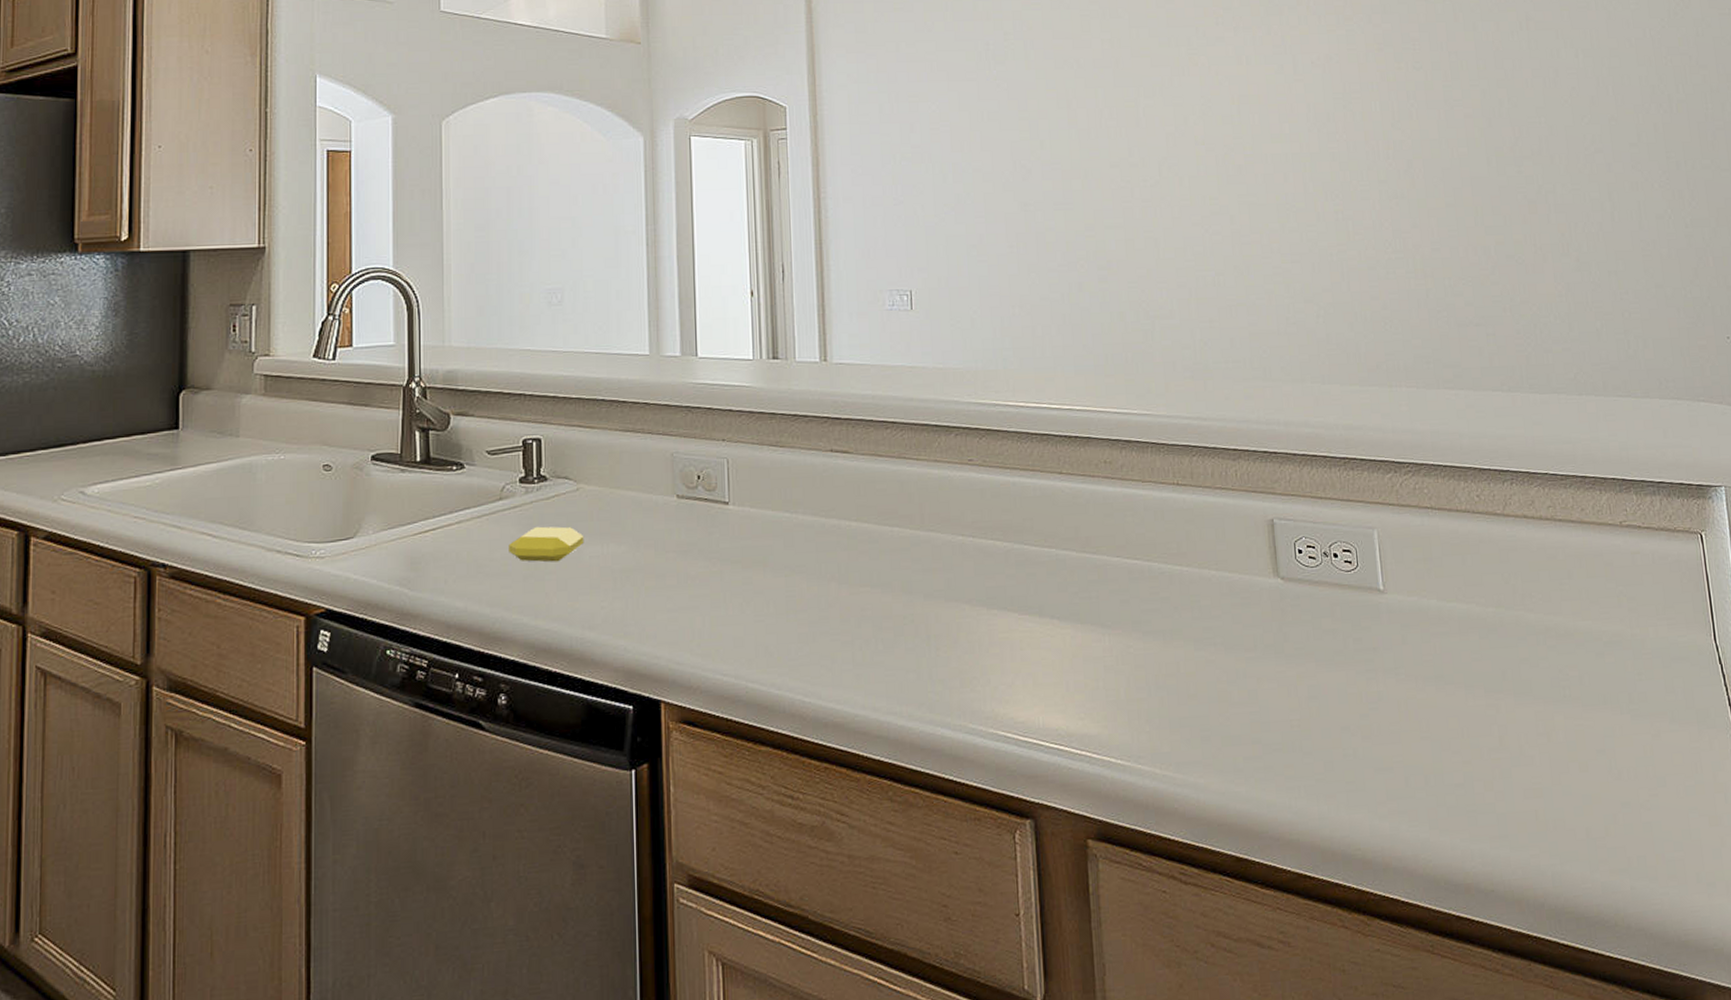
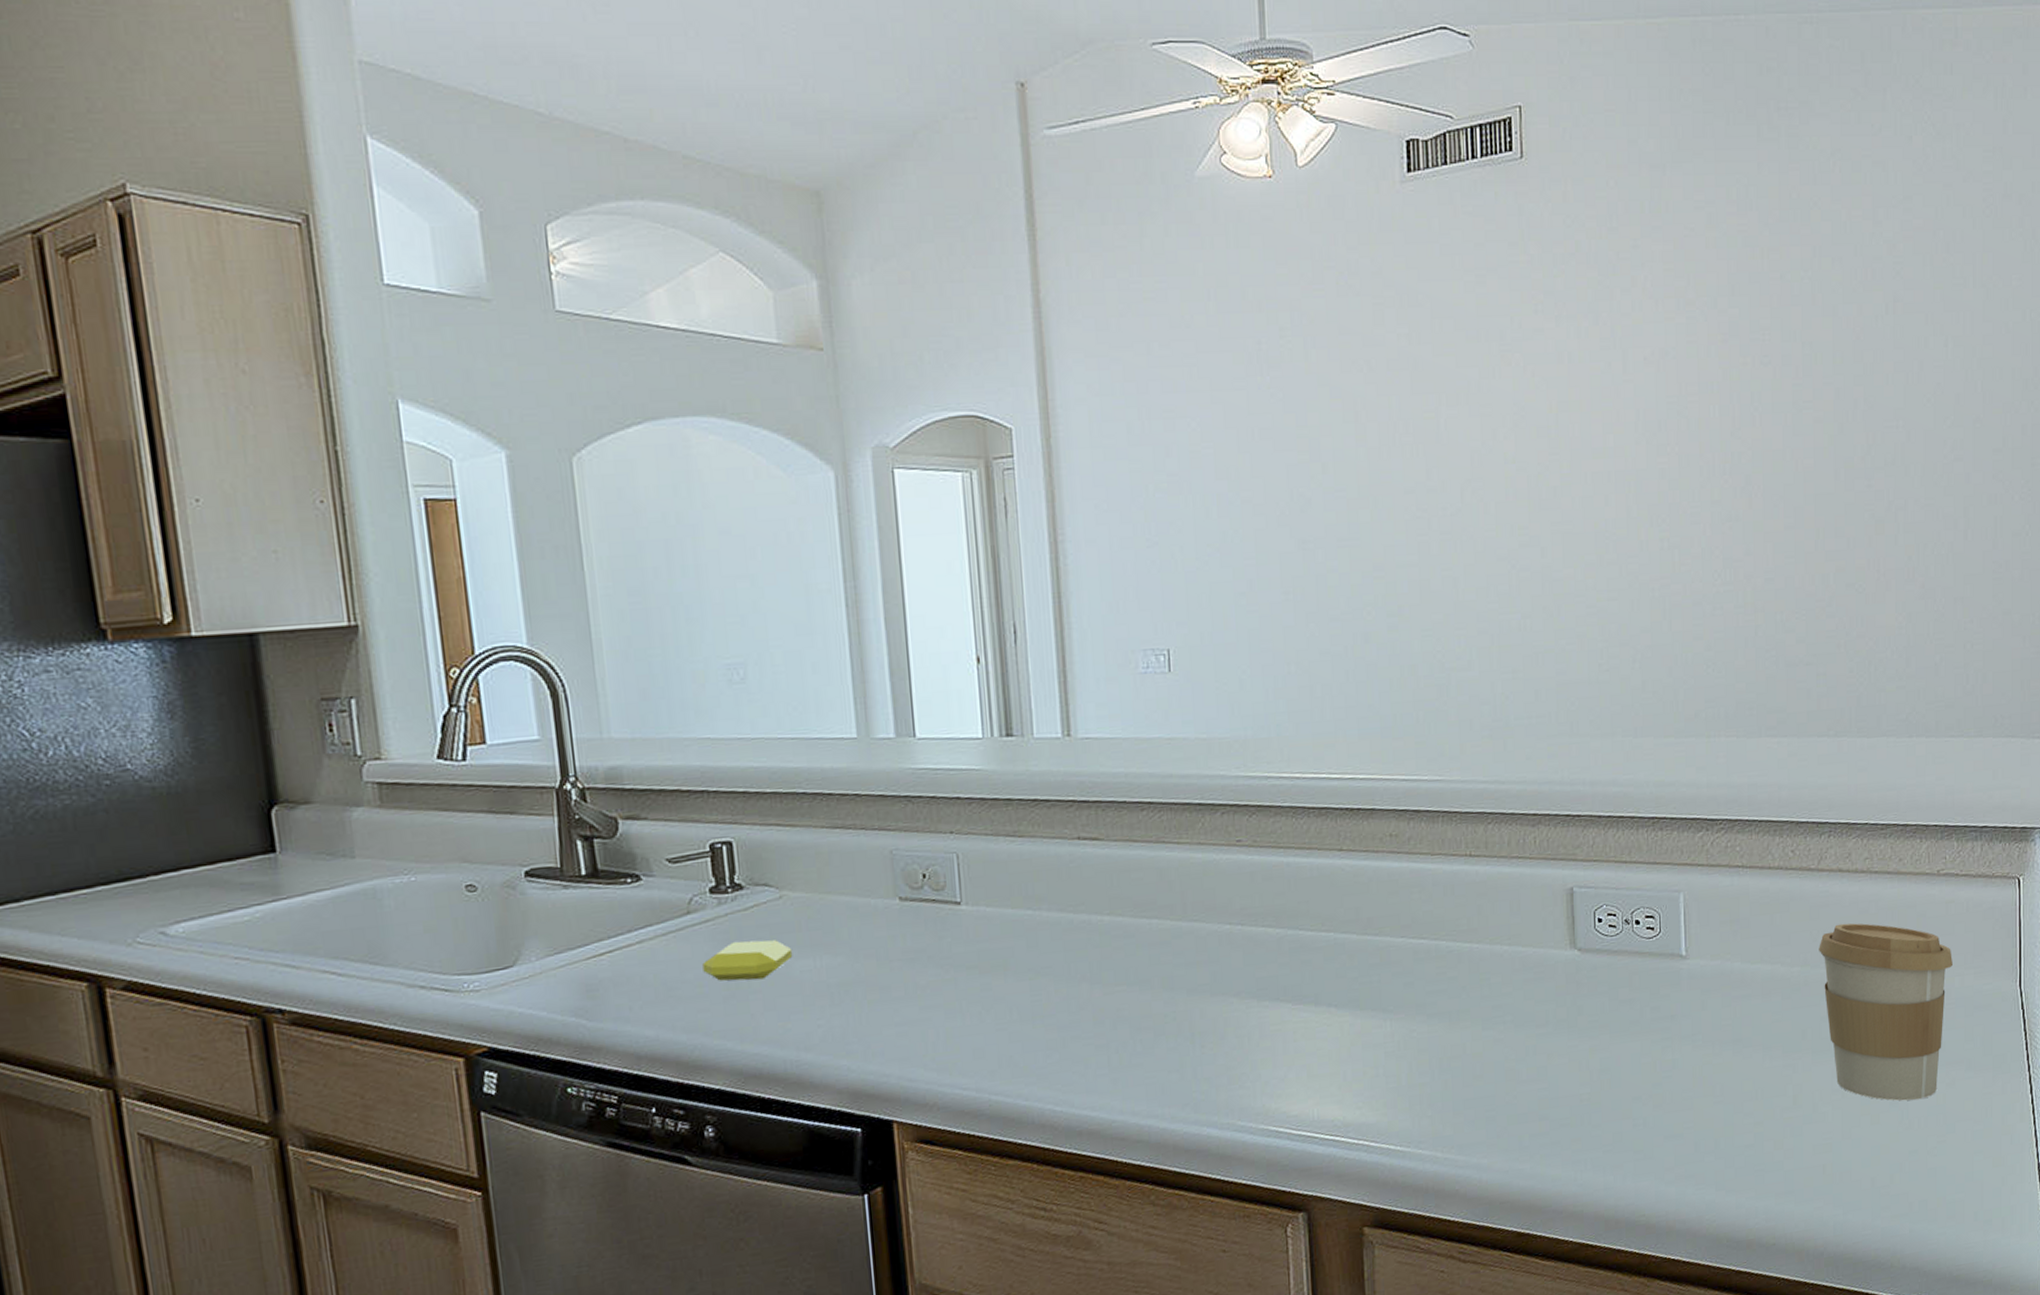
coffee cup: none [1511,567,1645,750] -> present [1819,923,1953,1101]

